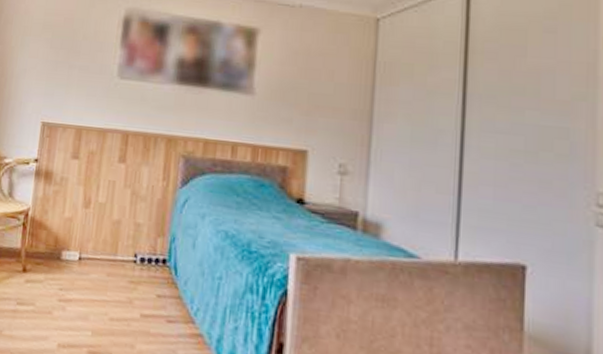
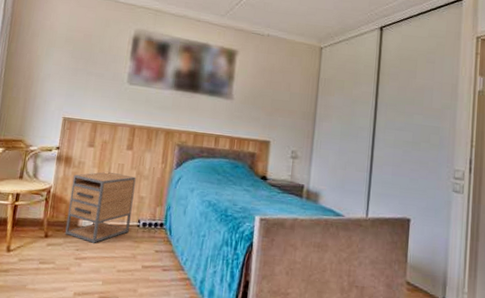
nightstand: none [46,190,131,283] -> present [65,171,136,244]

